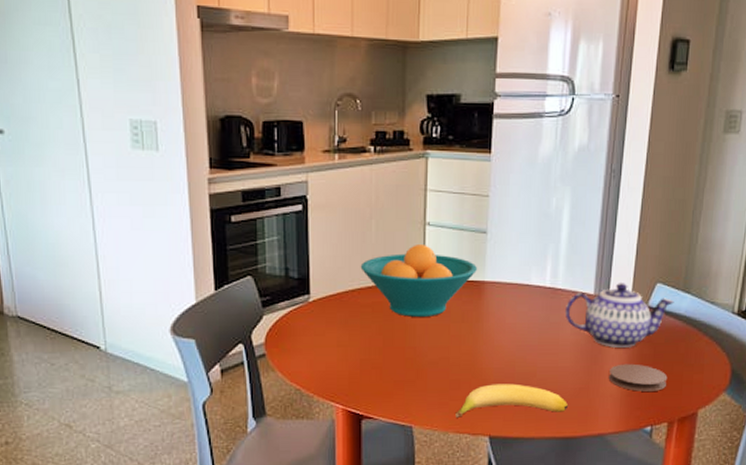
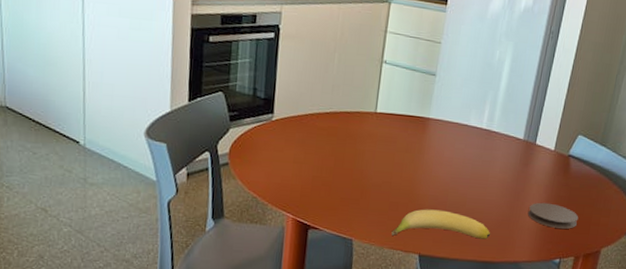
fruit bowl: present [360,243,478,317] -> none [321,78,425,145]
teapot: present [564,283,675,348] -> none [496,131,592,189]

